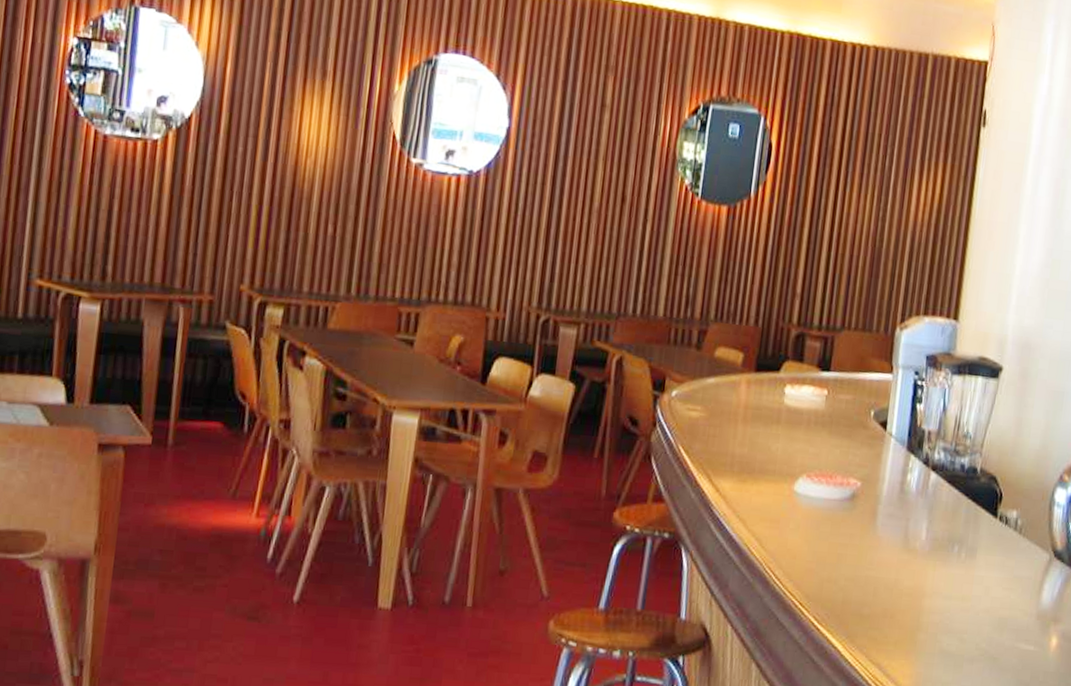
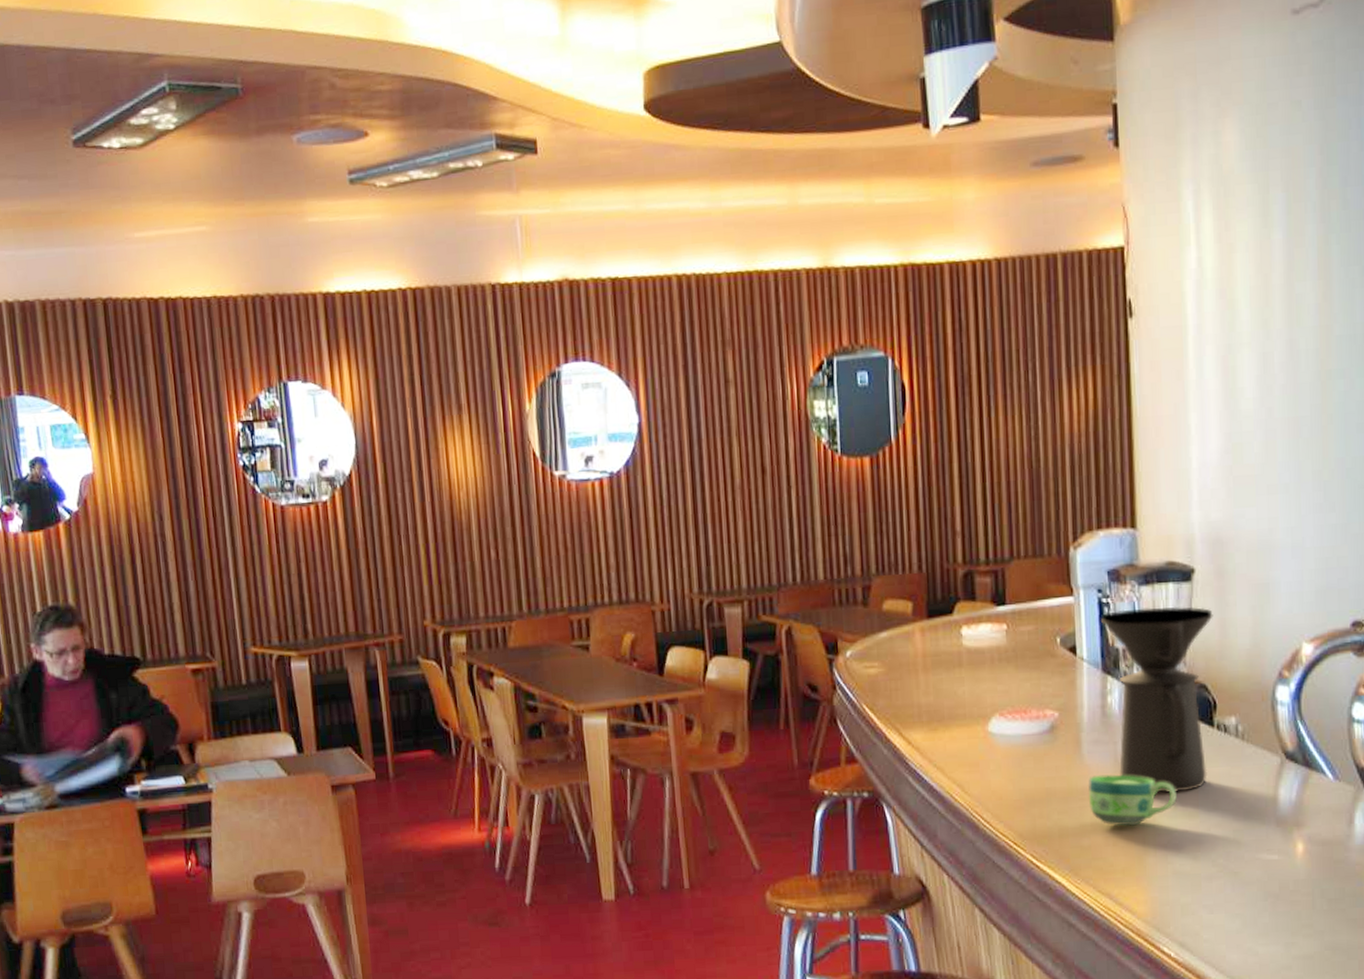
cup: none [875,548,955,601] -> present [1087,774,1177,827]
coffee maker: none [907,394,1012,575] -> present [1101,606,1213,793]

